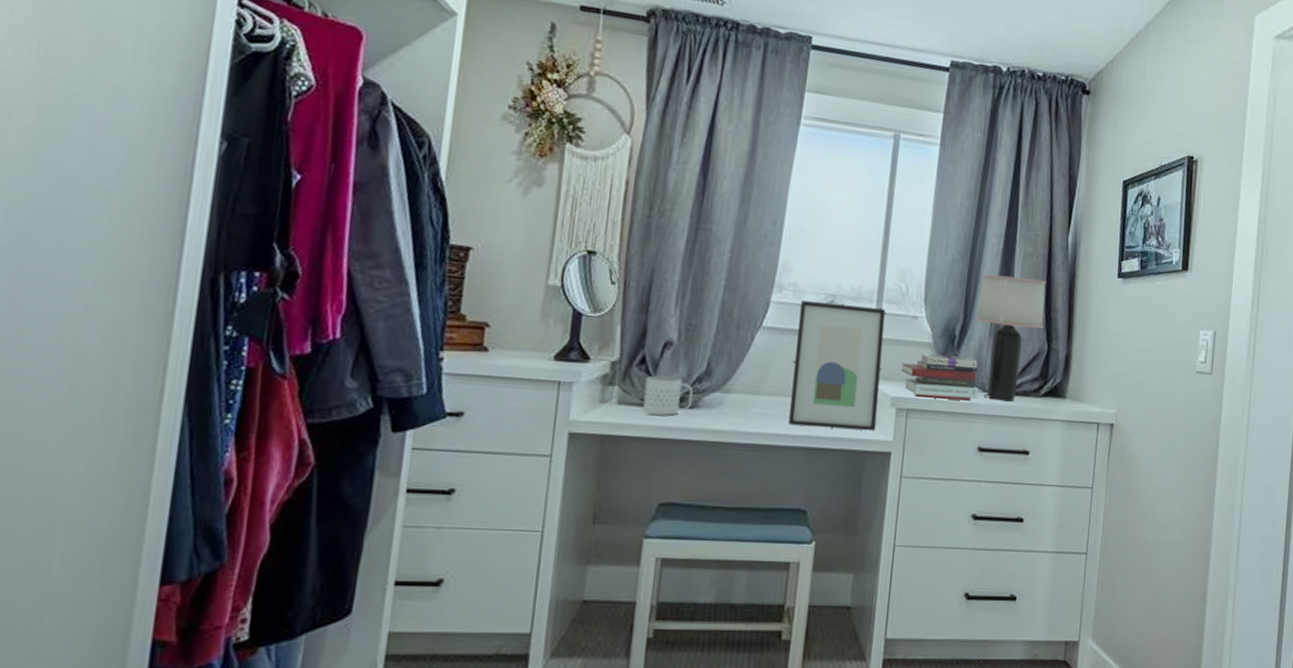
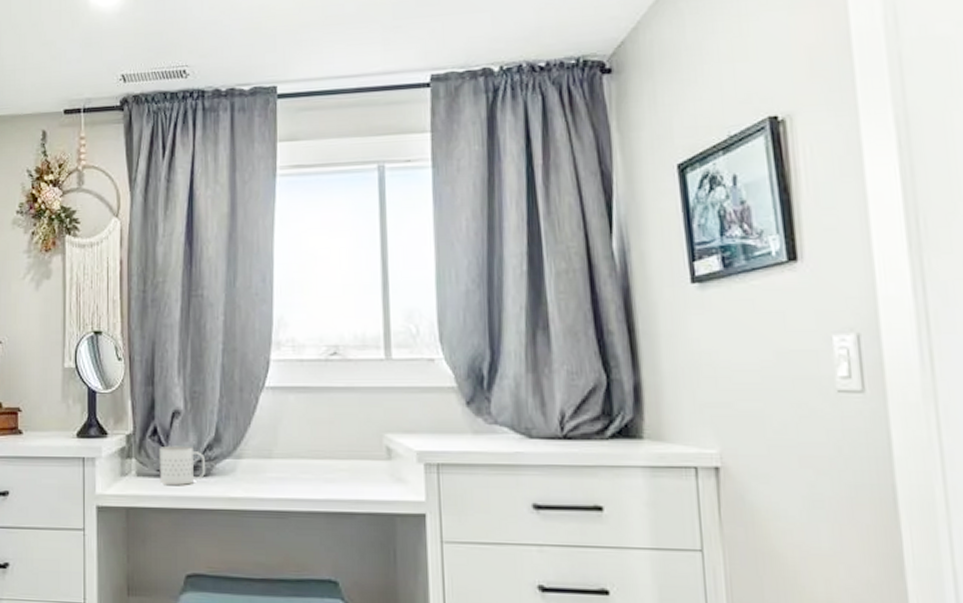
picture frame: present [788,301,886,432] -> none [301,353,404,492]
books: present [901,352,978,401] -> none [423,398,522,450]
table lamp: present [975,274,1046,402] -> none [505,299,598,447]

